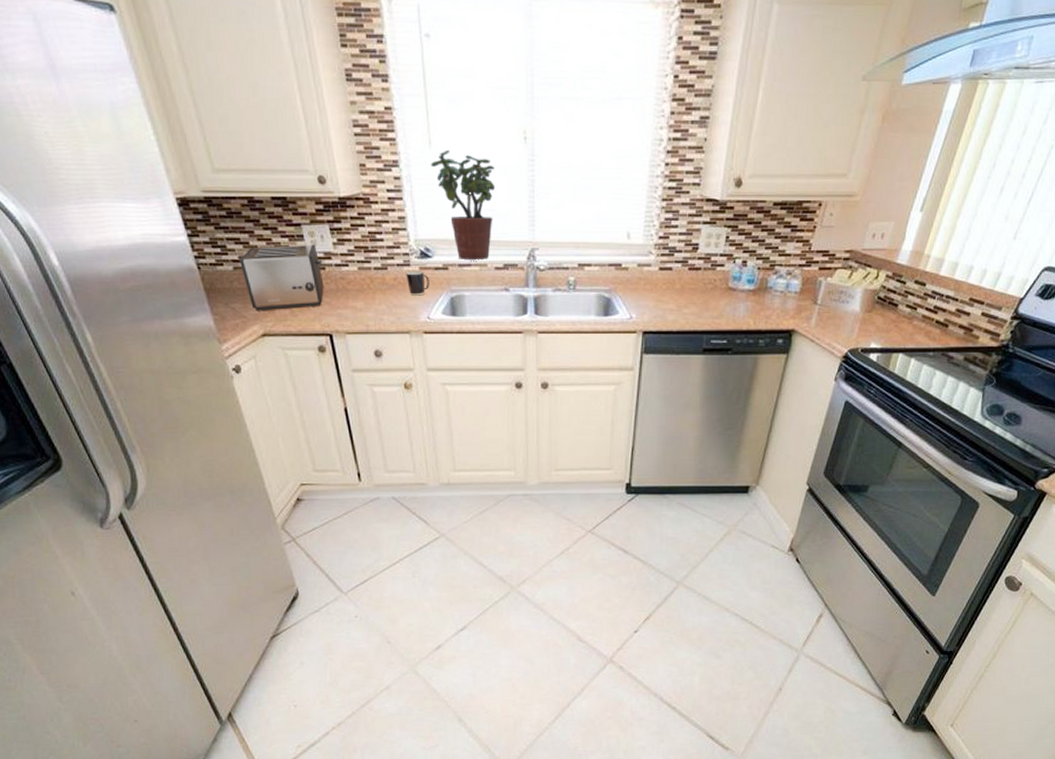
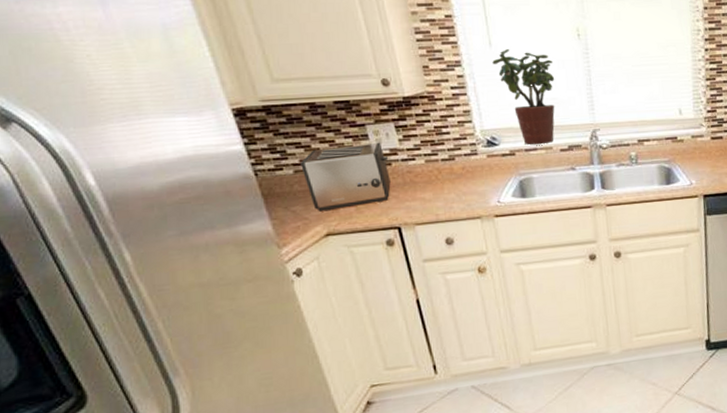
mug: present [406,271,429,296] -> none [473,158,498,183]

